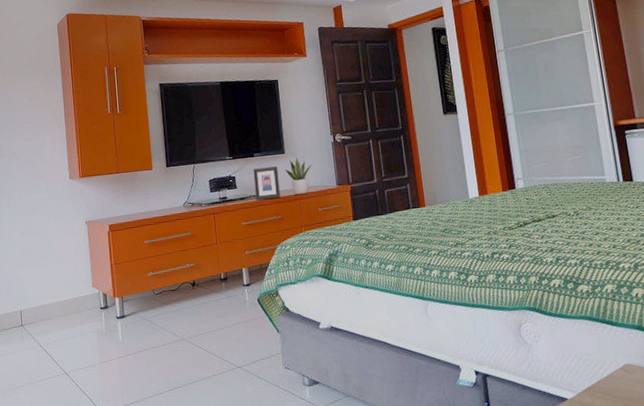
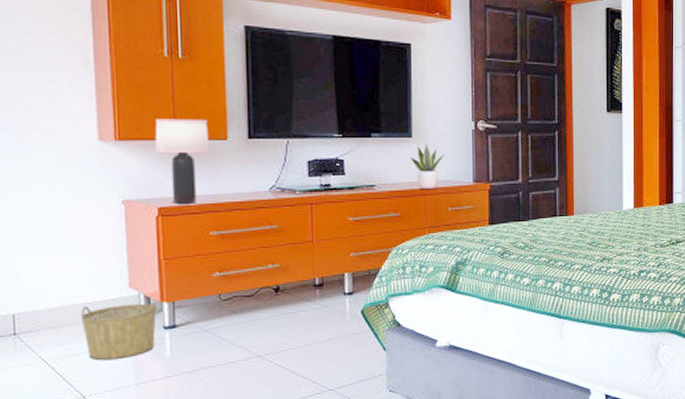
basket: none [62,298,112,345] -> present [80,302,158,361]
table lamp: none [104,156,142,221] -> present [155,119,211,204]
picture frame: present [253,166,281,201] -> none [368,152,402,192]

